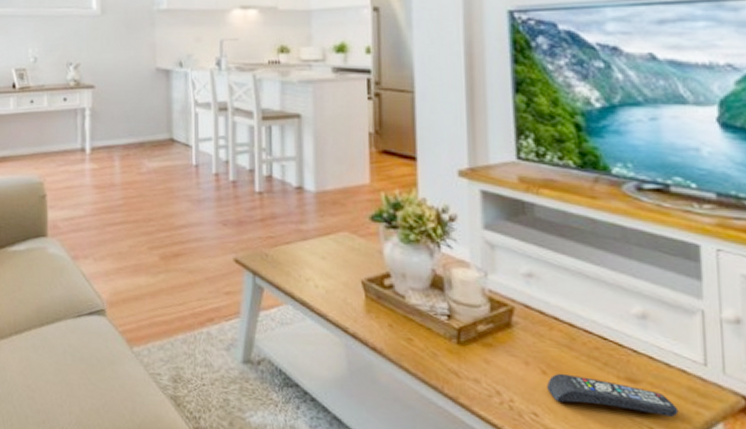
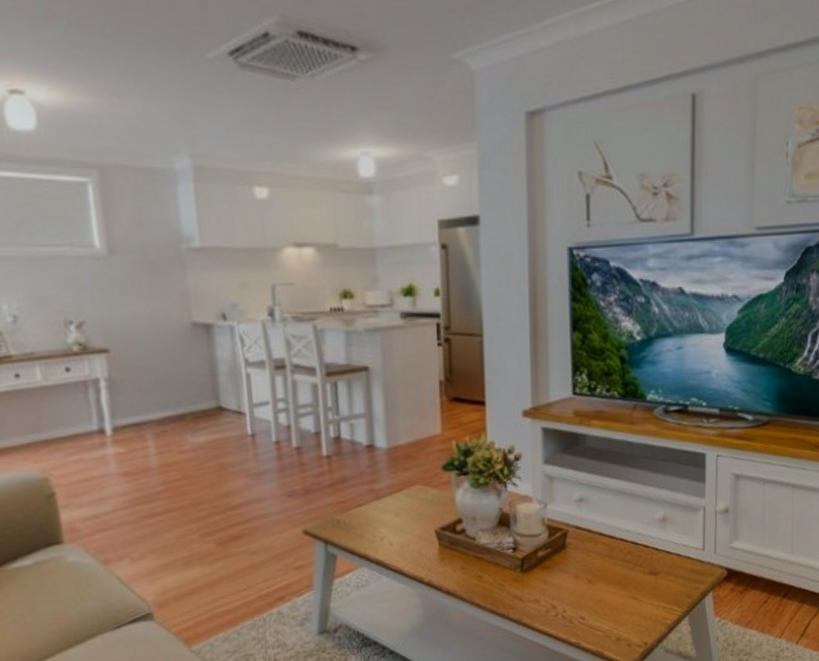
remote control: present [547,373,679,417] -> none [592,578,684,603]

